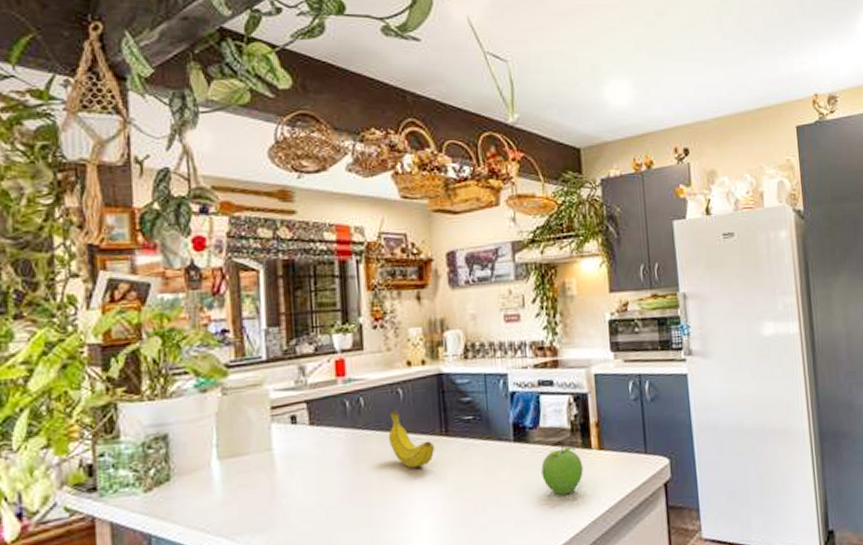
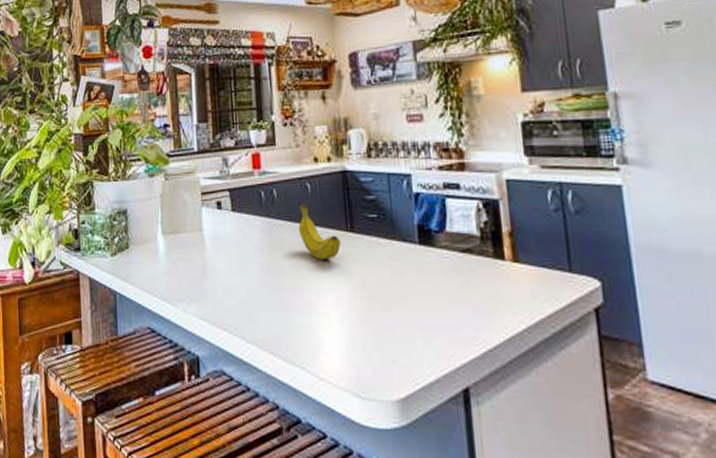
fruit: present [541,445,583,495] -> none [448,253,496,305]

